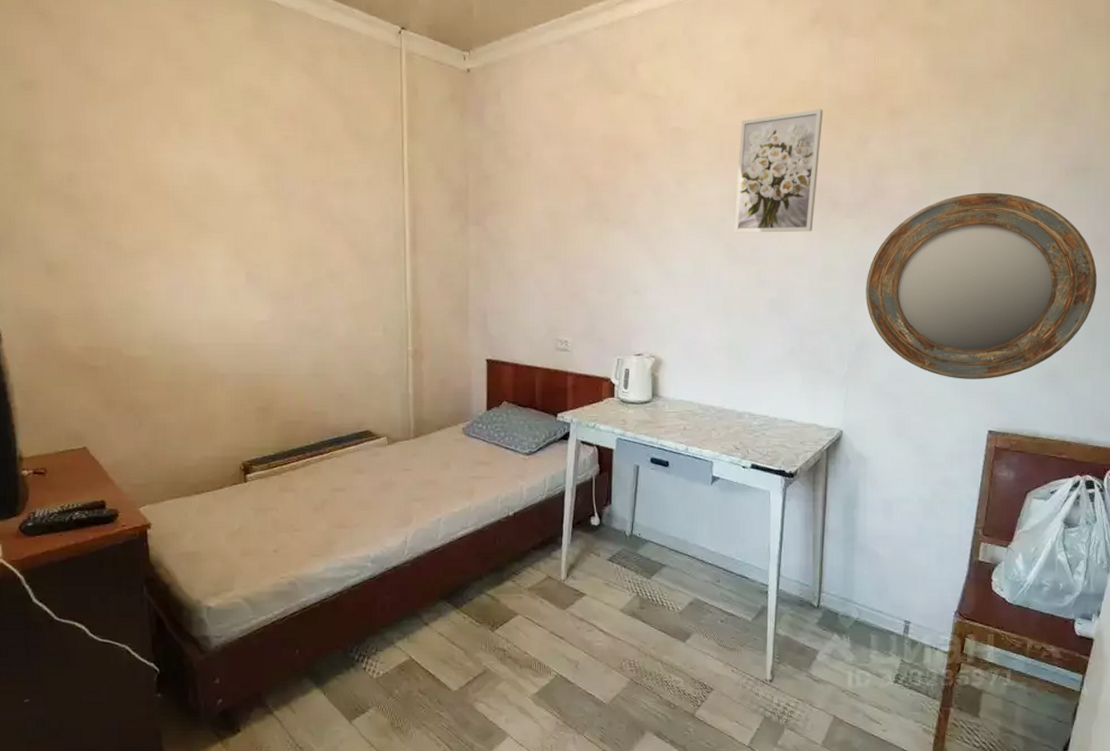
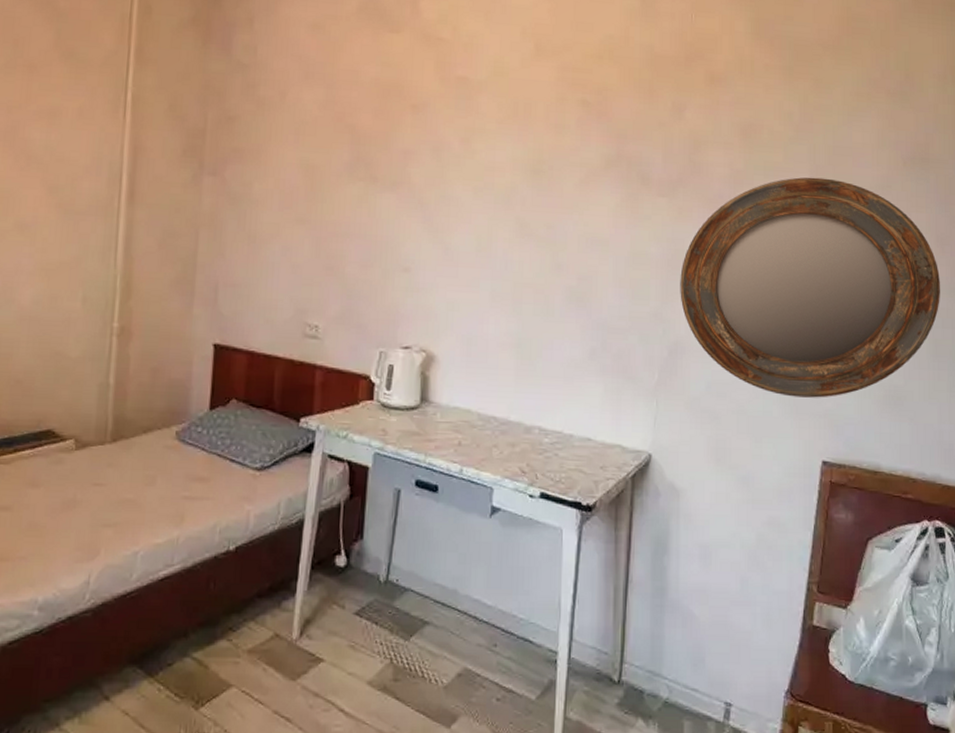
wall art: present [733,109,824,233] -> none [526,68,634,210]

